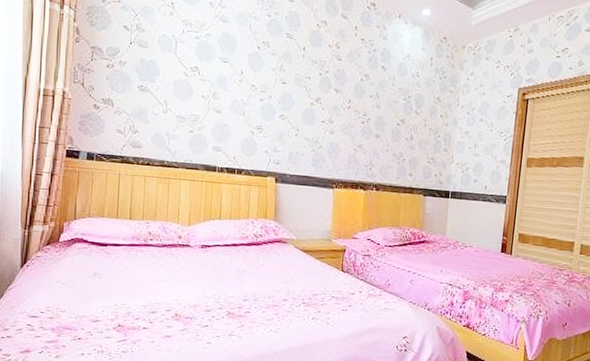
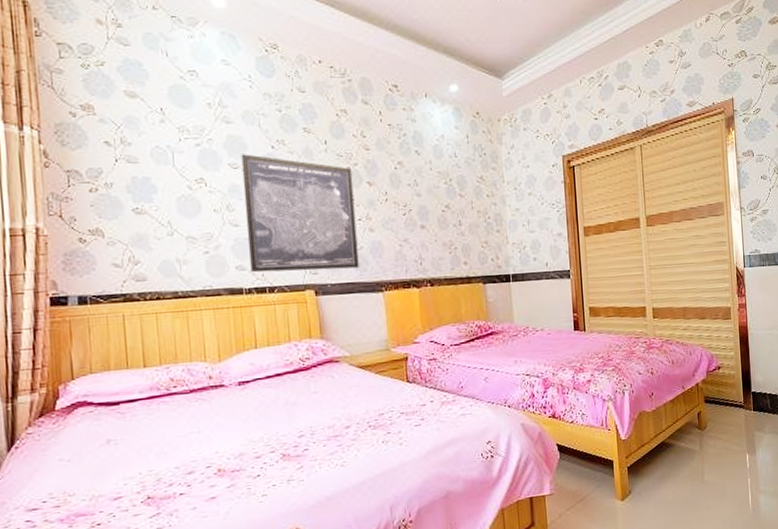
wall art: none [225,50,323,164] -> present [241,154,359,273]

